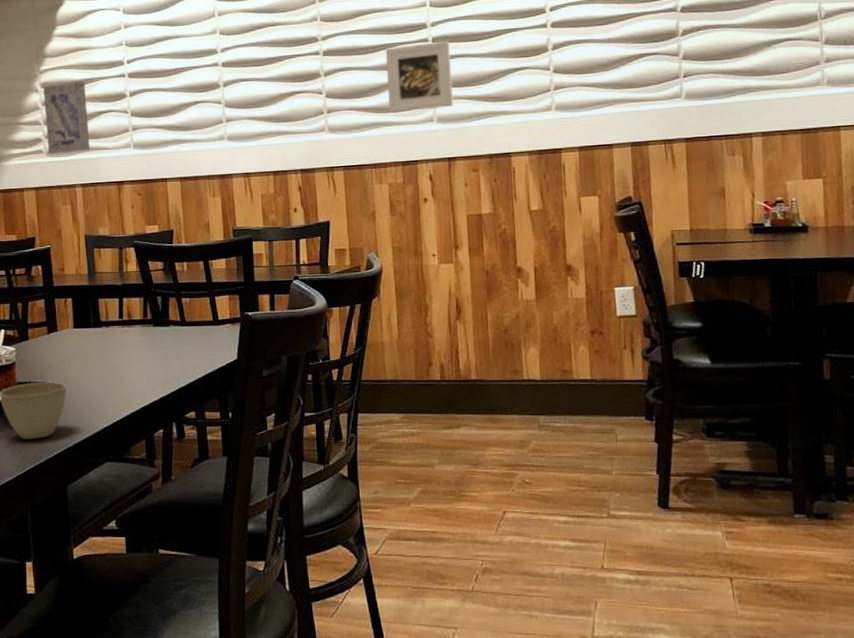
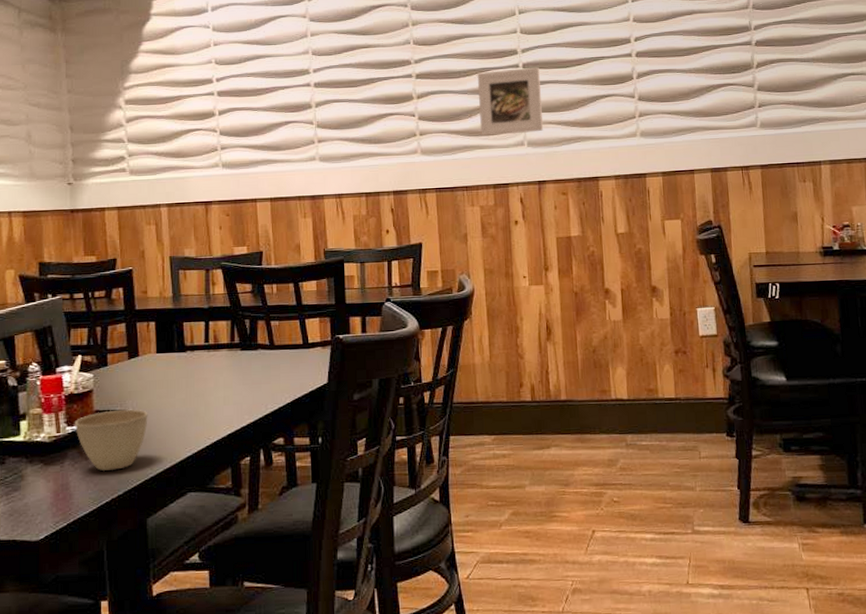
wall art: present [43,81,90,154] -> none [127,98,176,173]

